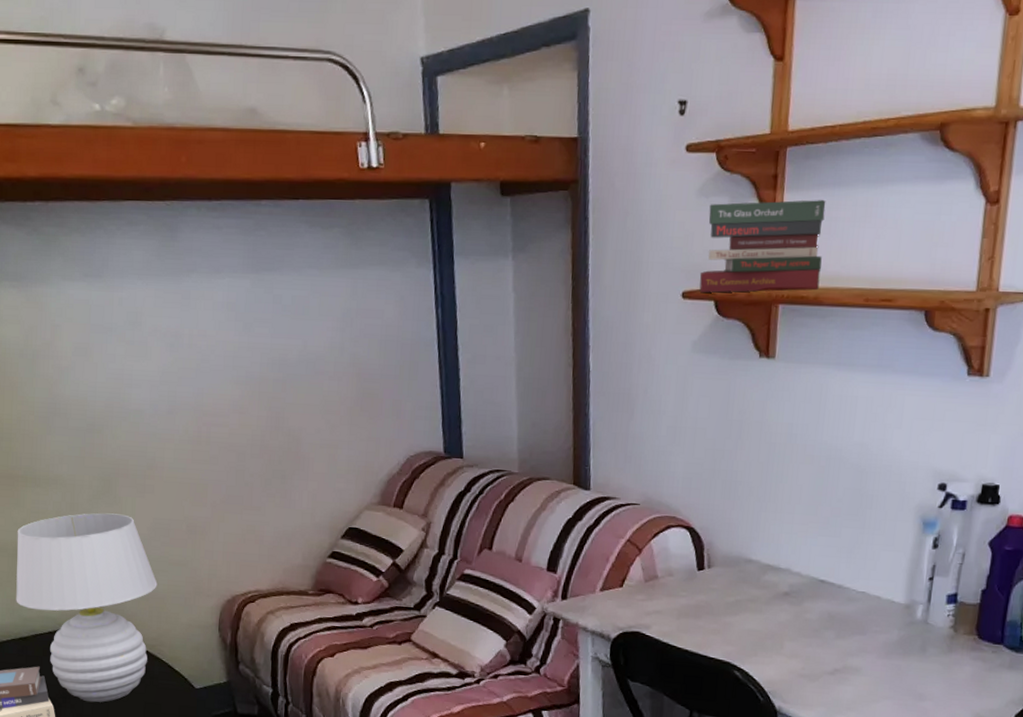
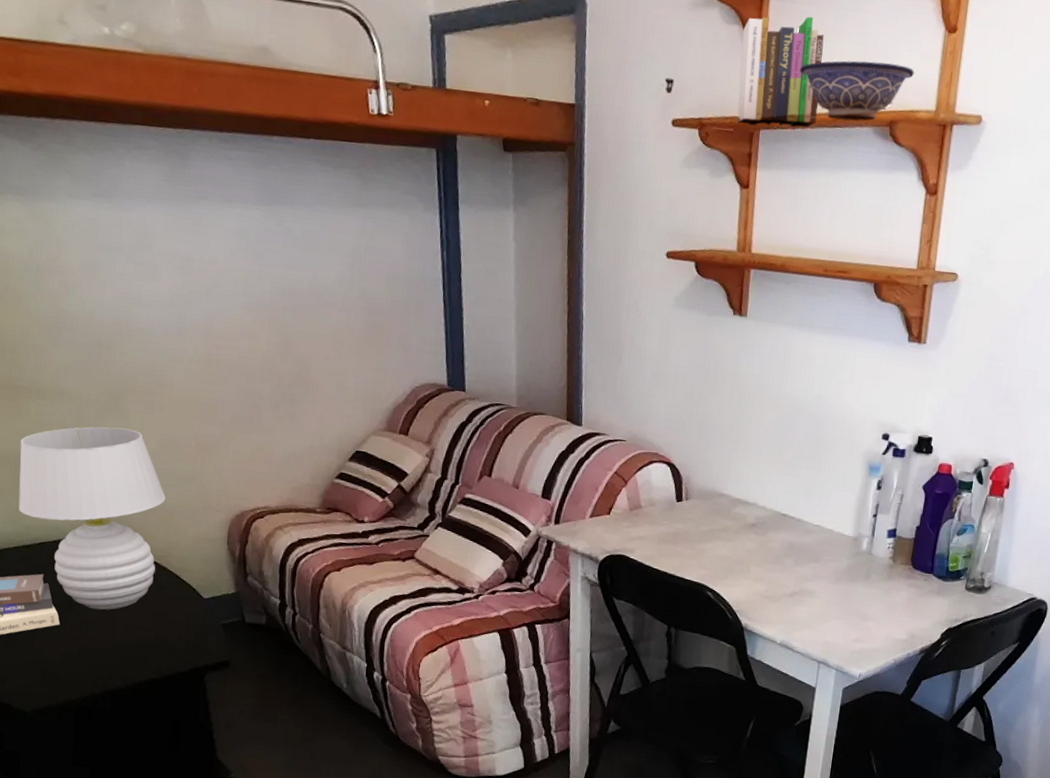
books: present [699,200,826,293] -> none [682,175,793,259]
books: none [760,14,860,144] -> present [737,16,824,128]
decorative bowl: none [832,58,969,128] -> present [800,61,914,121]

